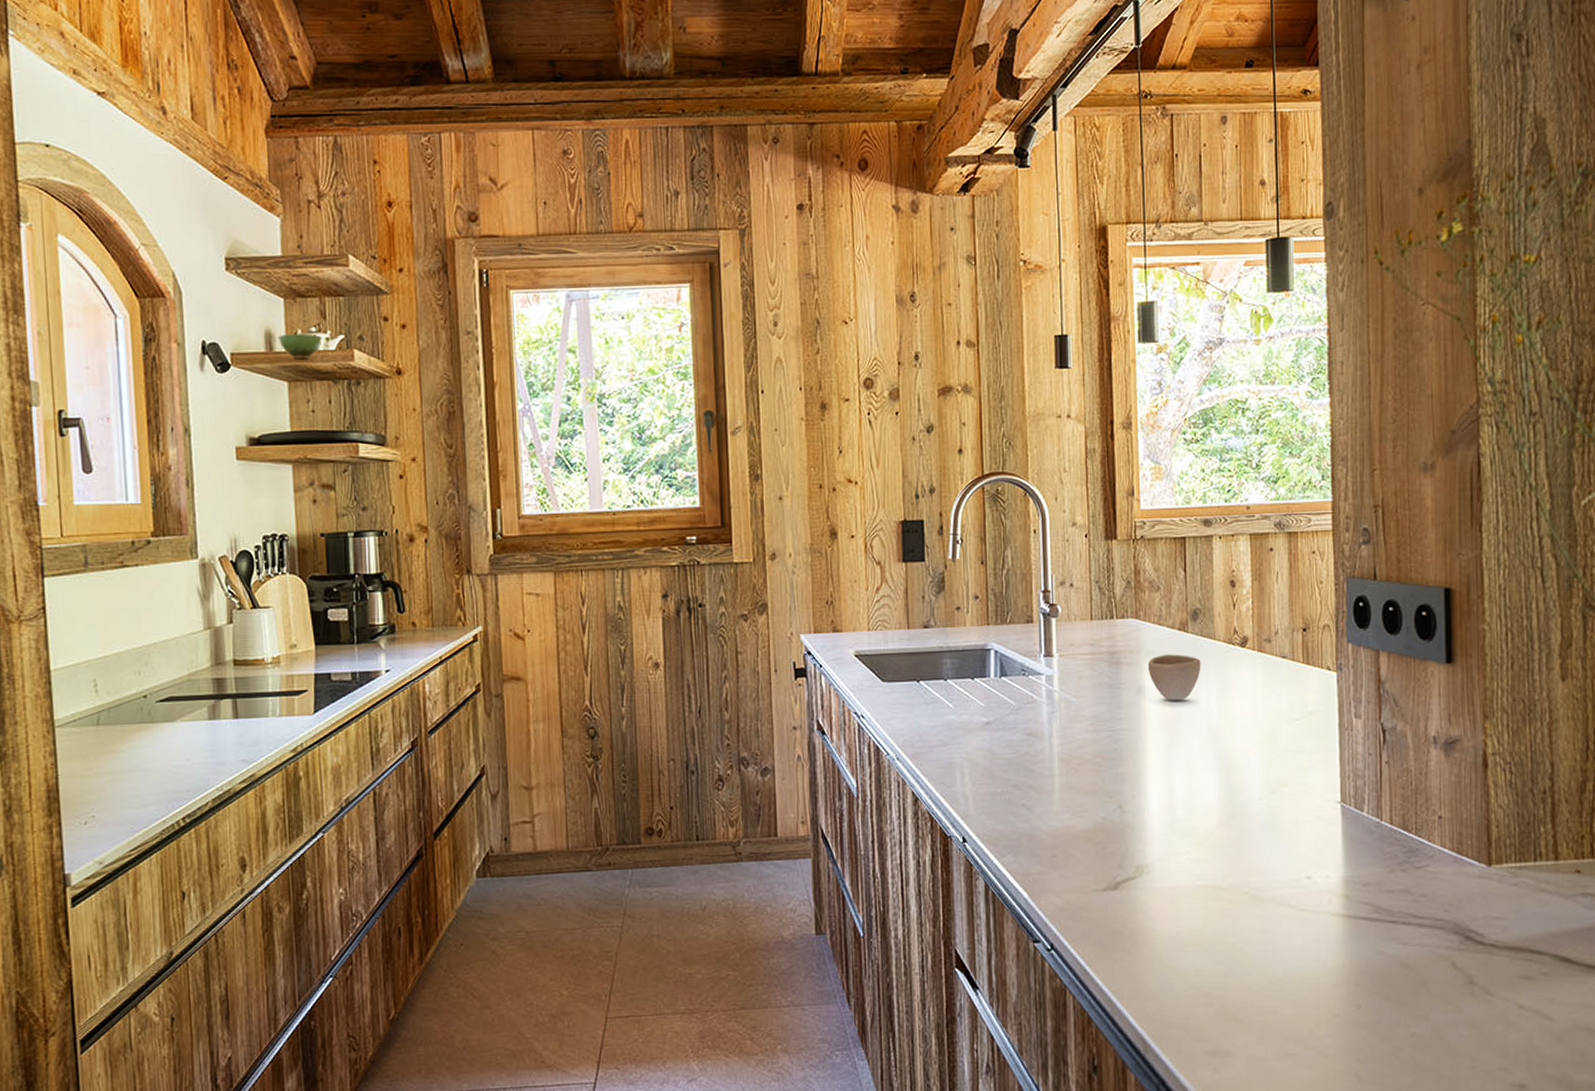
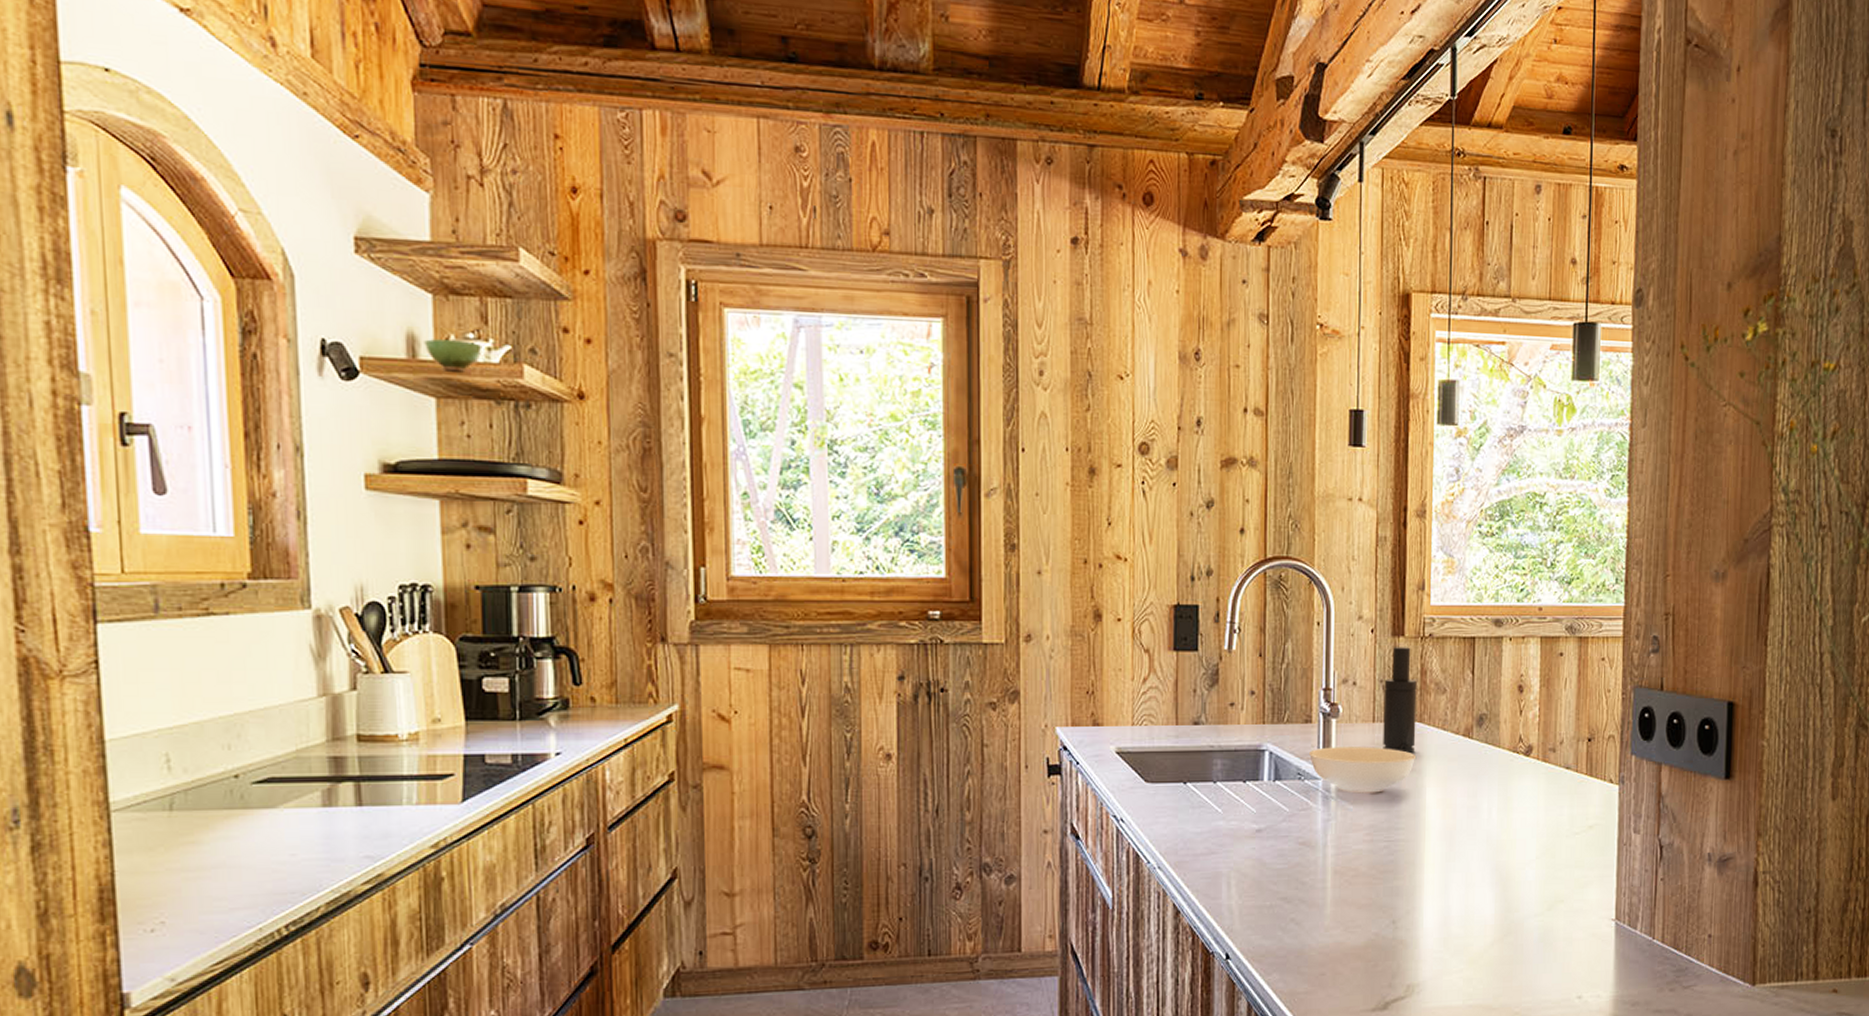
bowl: none [1032,643,1134,687] -> present [1309,747,1417,794]
soap dispenser: none [1099,549,1133,648] -> present [1383,647,1417,753]
cup: present [1147,654,1201,701] -> none [1429,761,1484,811]

